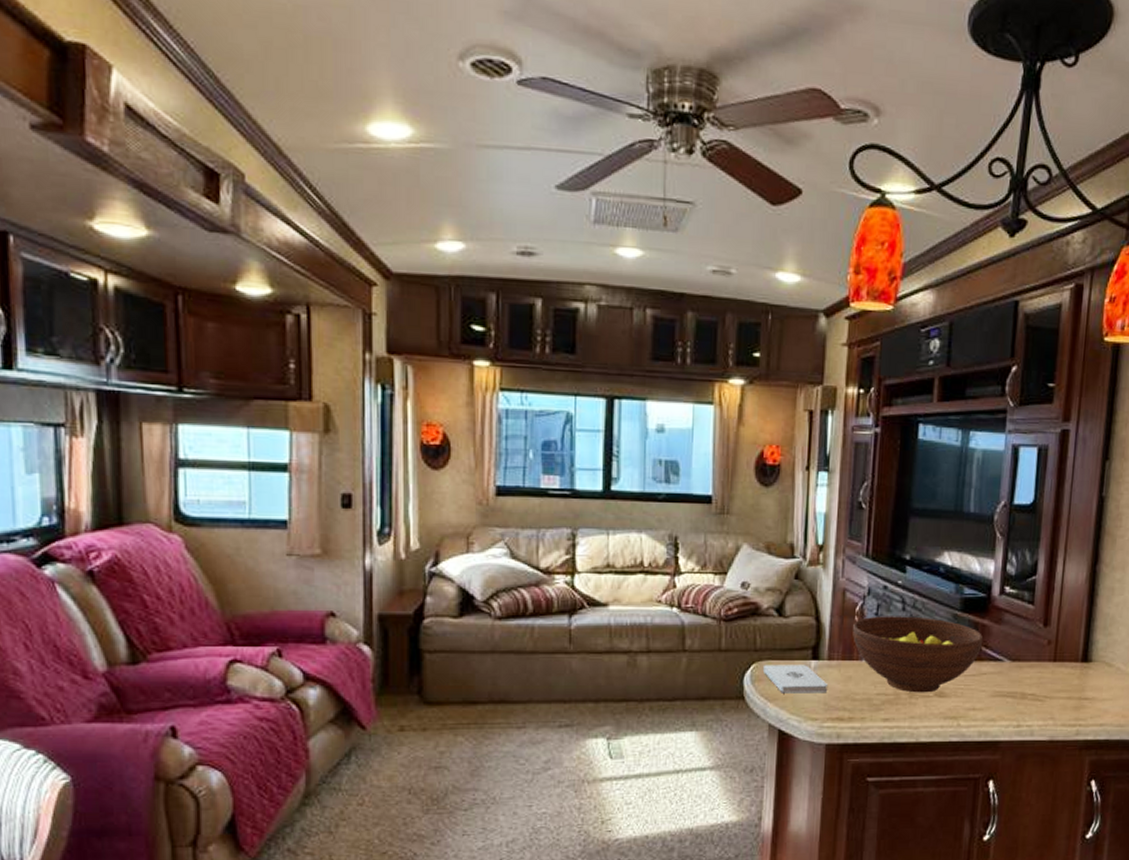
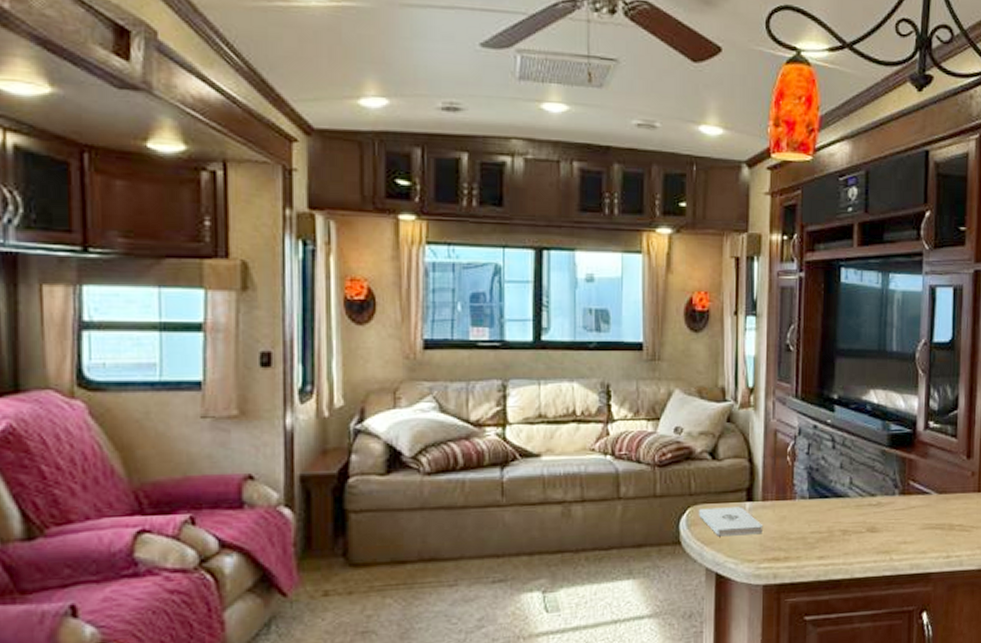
fruit bowl: present [853,616,984,693] -> none [785,454,911,530]

